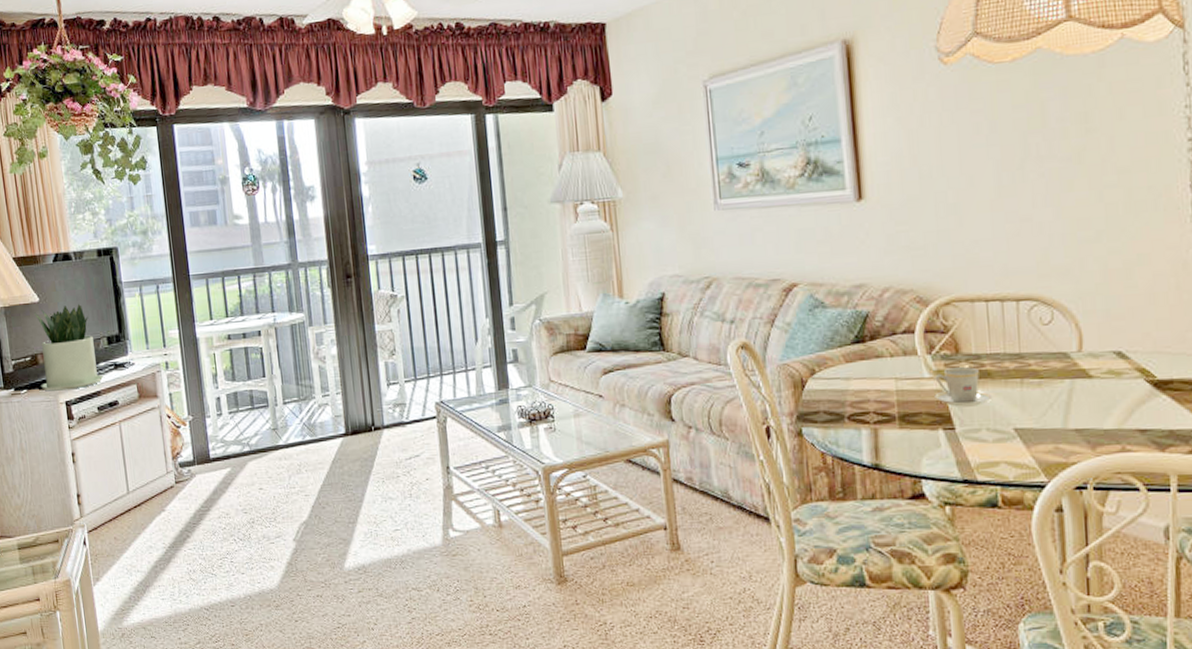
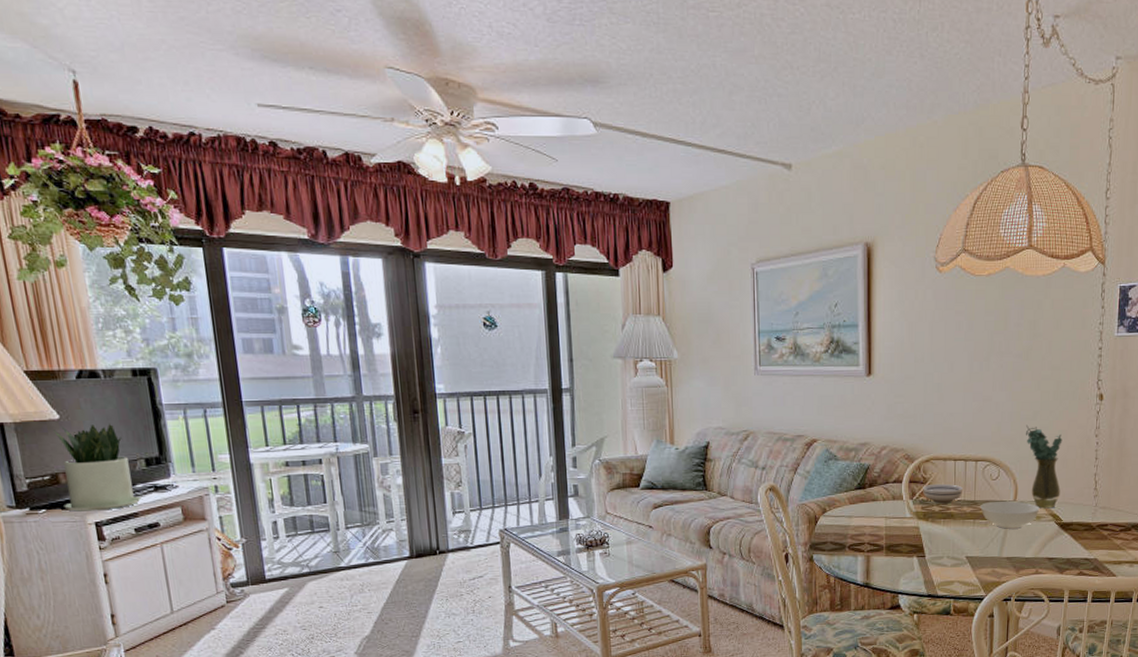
teacup: present [934,367,993,407] -> none [913,510,953,540]
bowl: none [944,332,1003,359] -> present [923,483,964,504]
bowl: none [1028,352,1119,391] -> present [980,500,1040,529]
vase: none [1087,249,1149,361] -> present [1026,425,1063,509]

